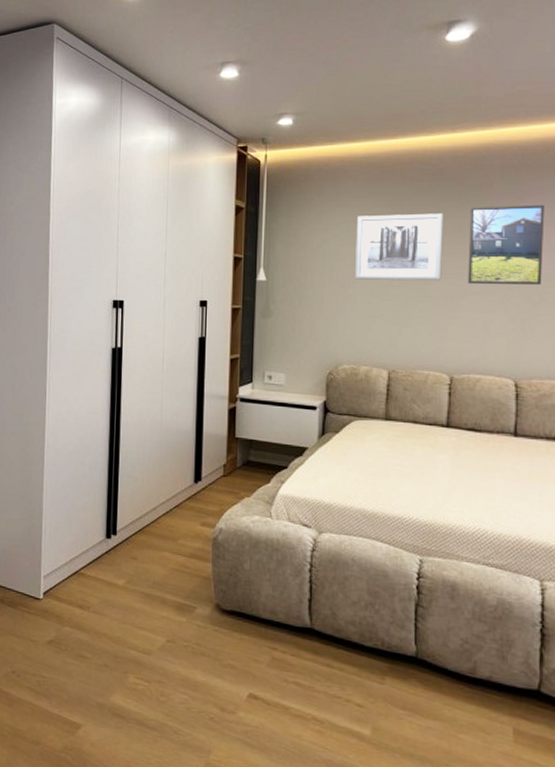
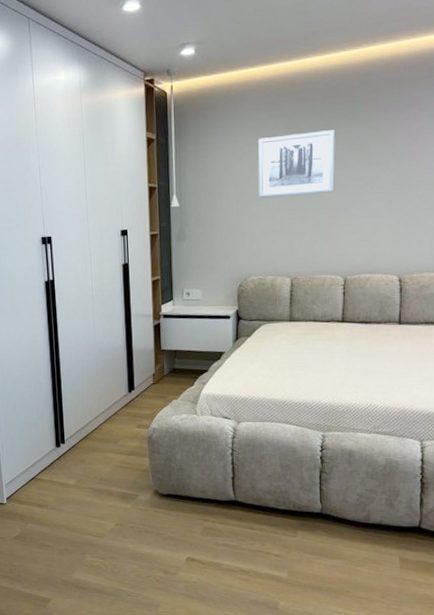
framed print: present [468,204,545,285] -> none [357,114,424,194]

